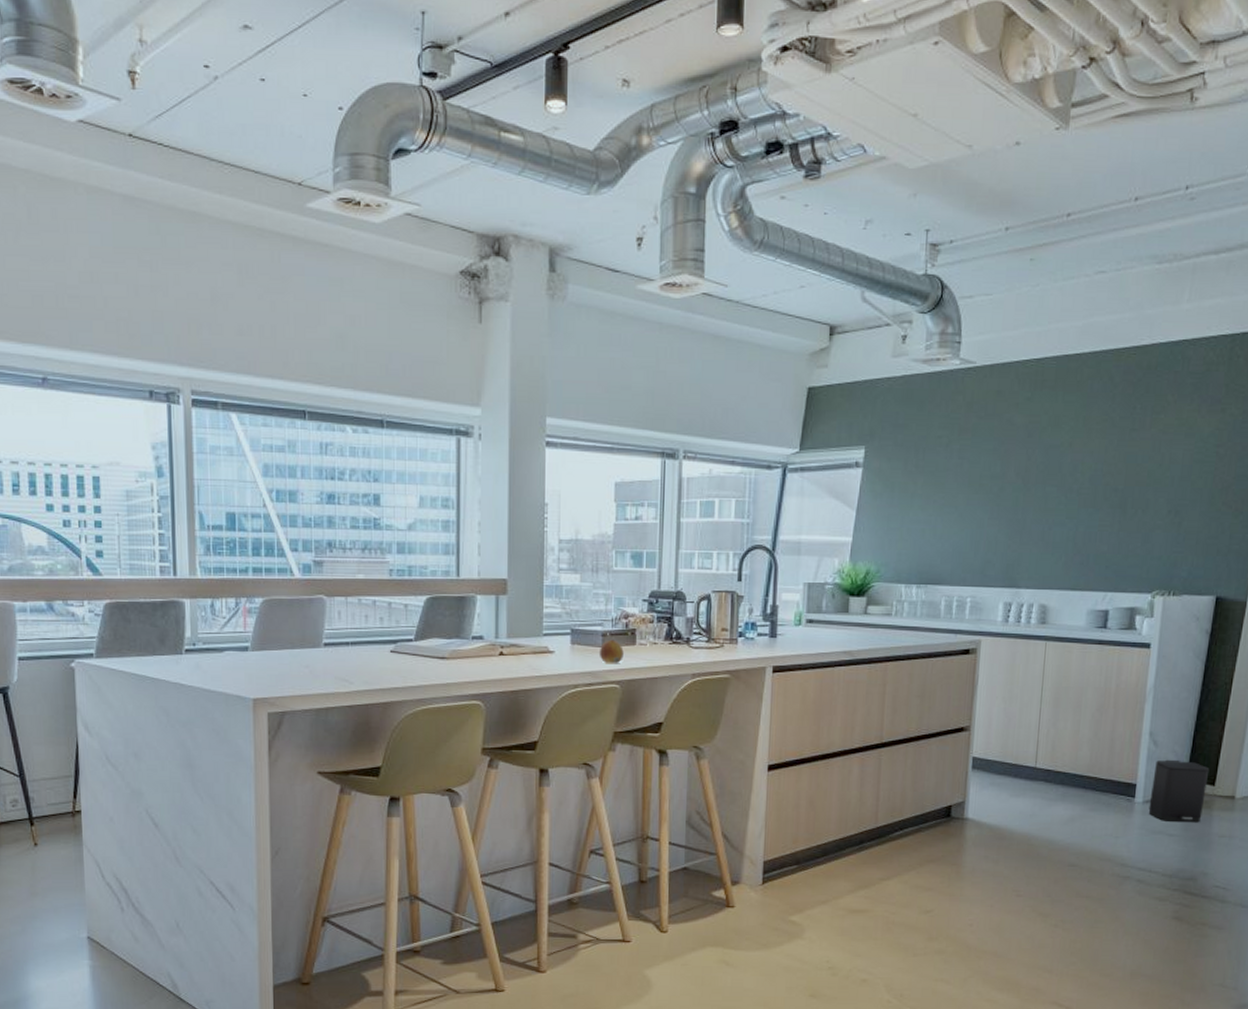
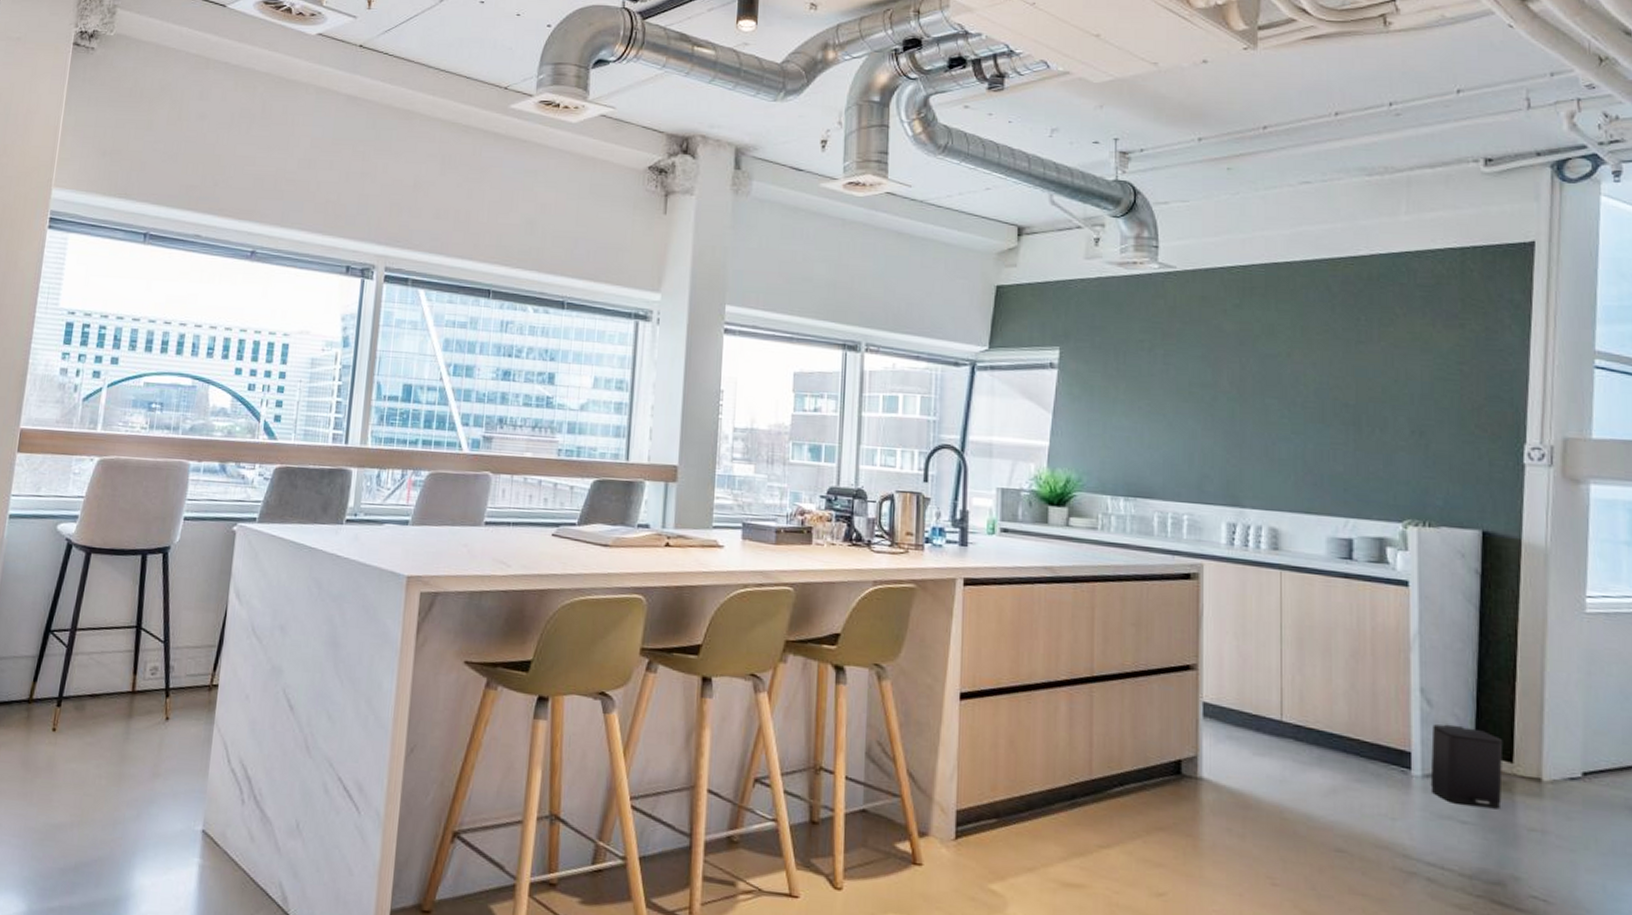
fruit: present [600,639,624,664] -> none [772,536,799,565]

